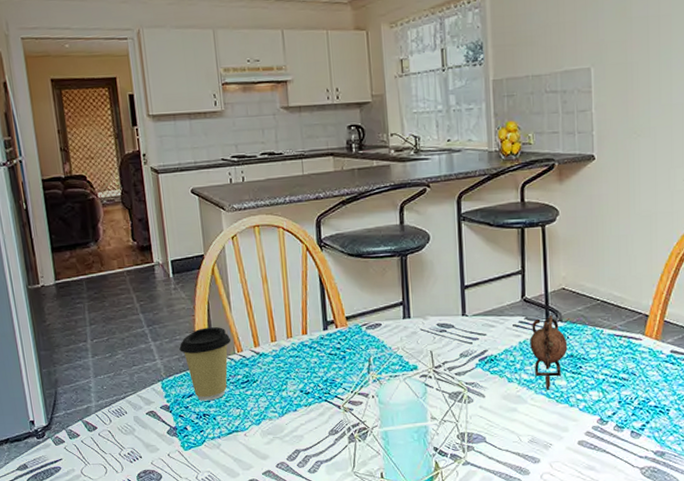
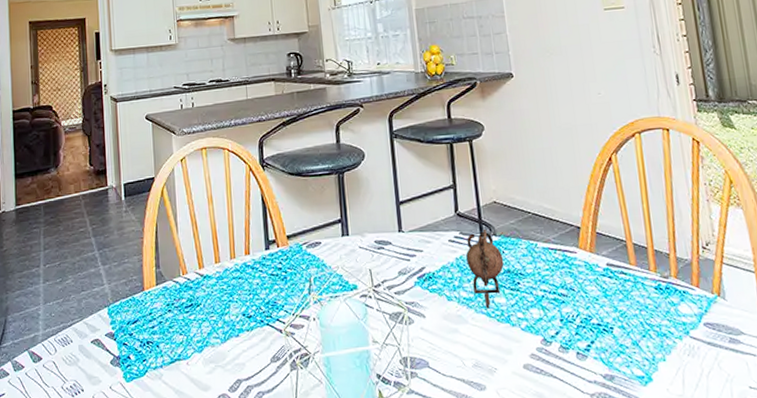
coffee cup: present [179,327,231,401] -> none [127,249,177,327]

